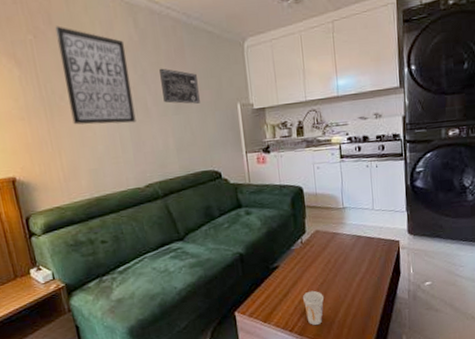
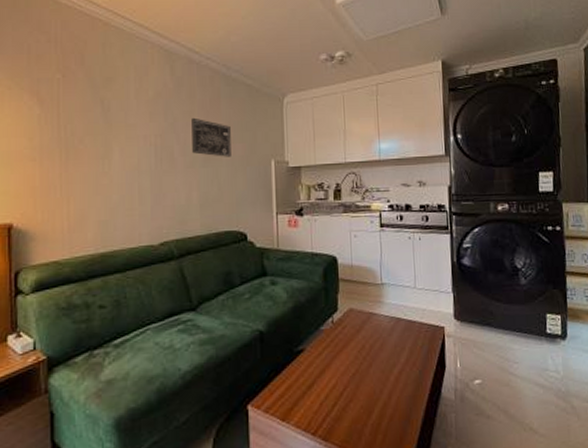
wall art: present [55,26,136,125] -> none [87,67,159,173]
cup: present [303,290,325,326] -> none [331,382,356,429]

